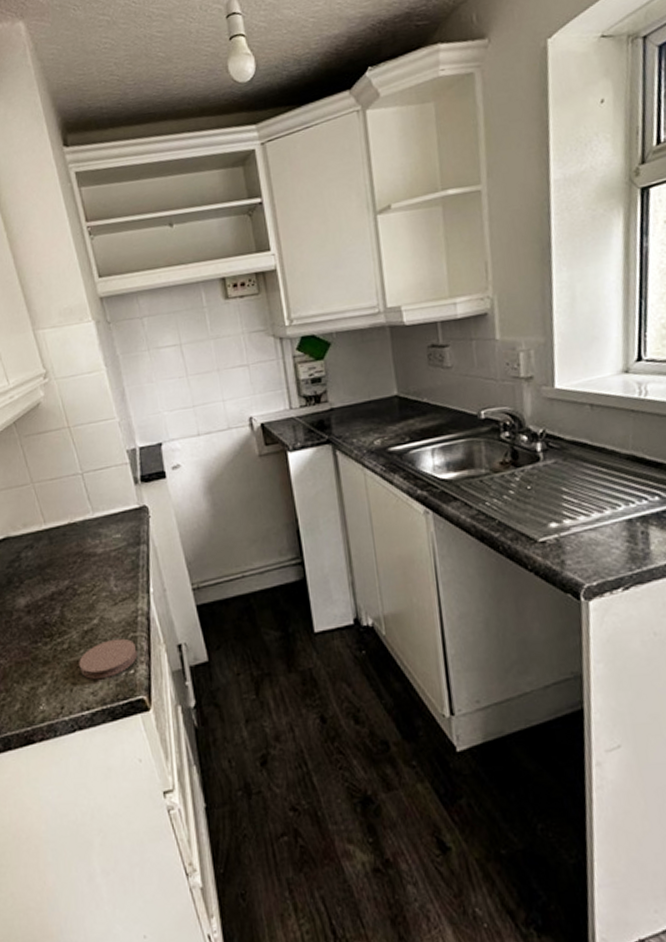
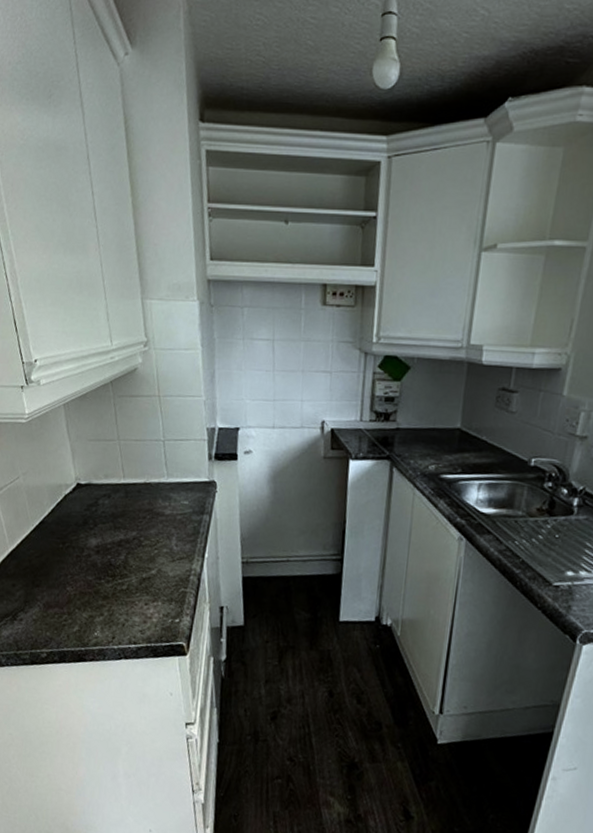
coaster: present [79,638,138,680] -> none [133,590,185,621]

